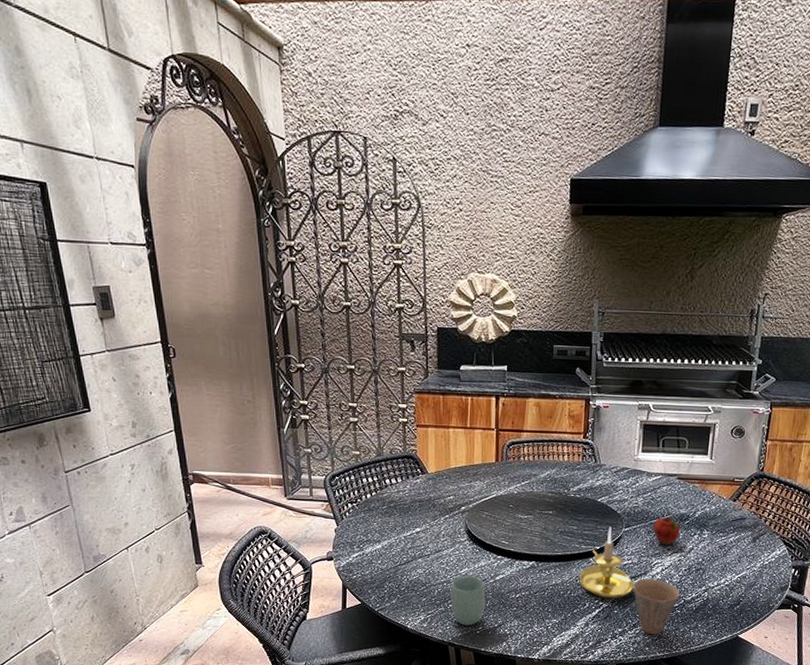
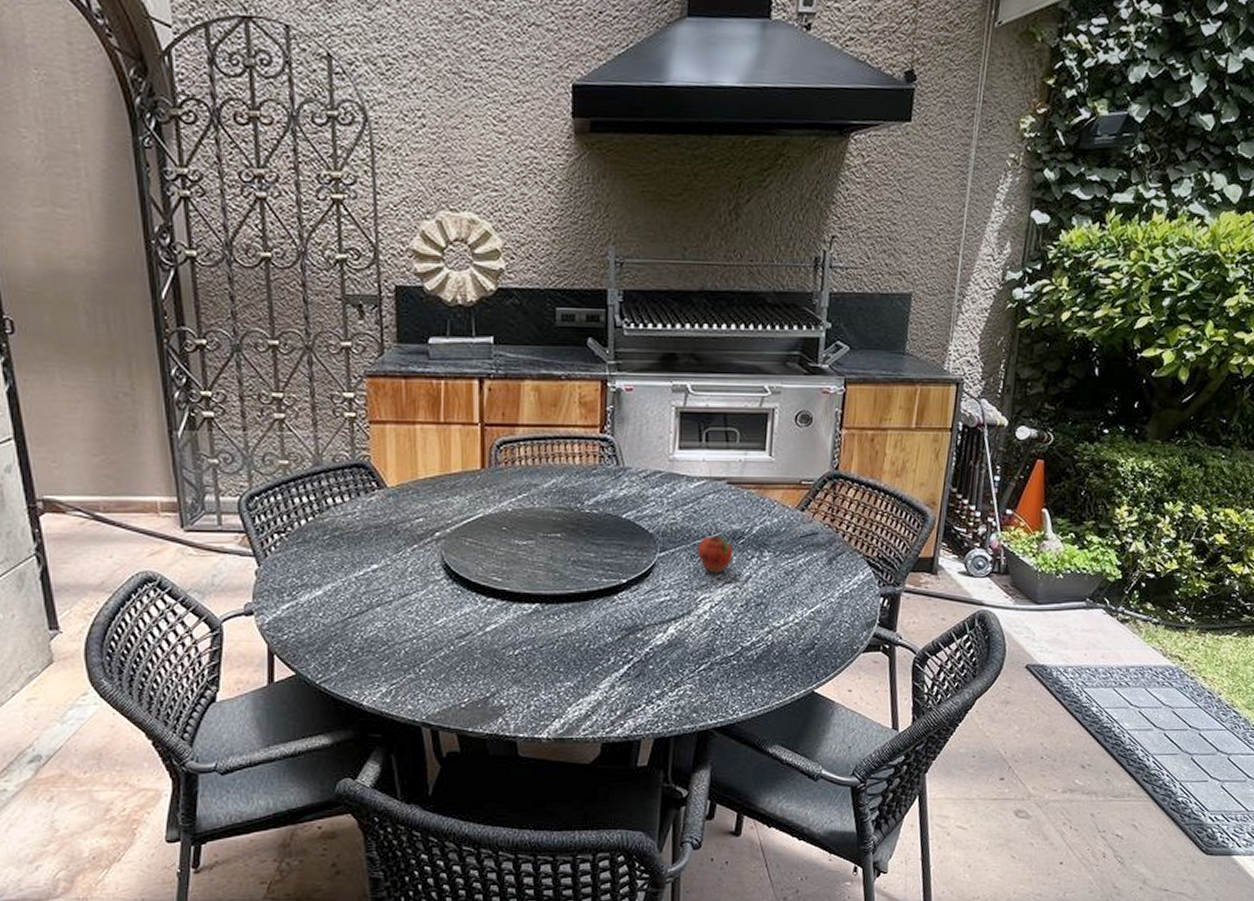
cup: present [451,575,485,625] -> none [424,627,471,697]
candle holder: present [579,527,635,599] -> none [600,551,675,650]
cup: present [633,578,680,635] -> none [673,619,736,696]

